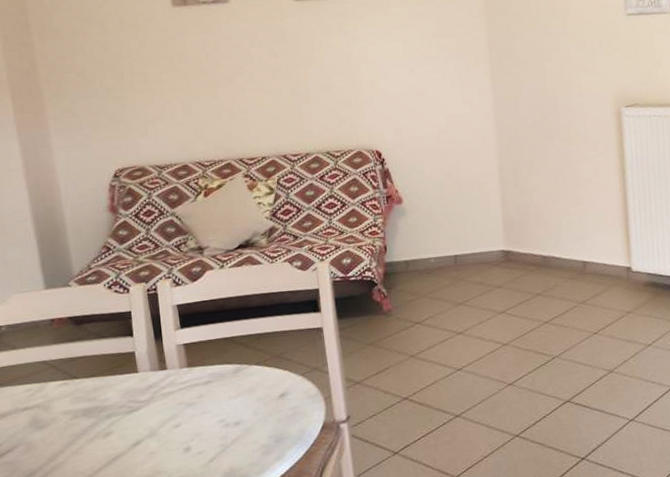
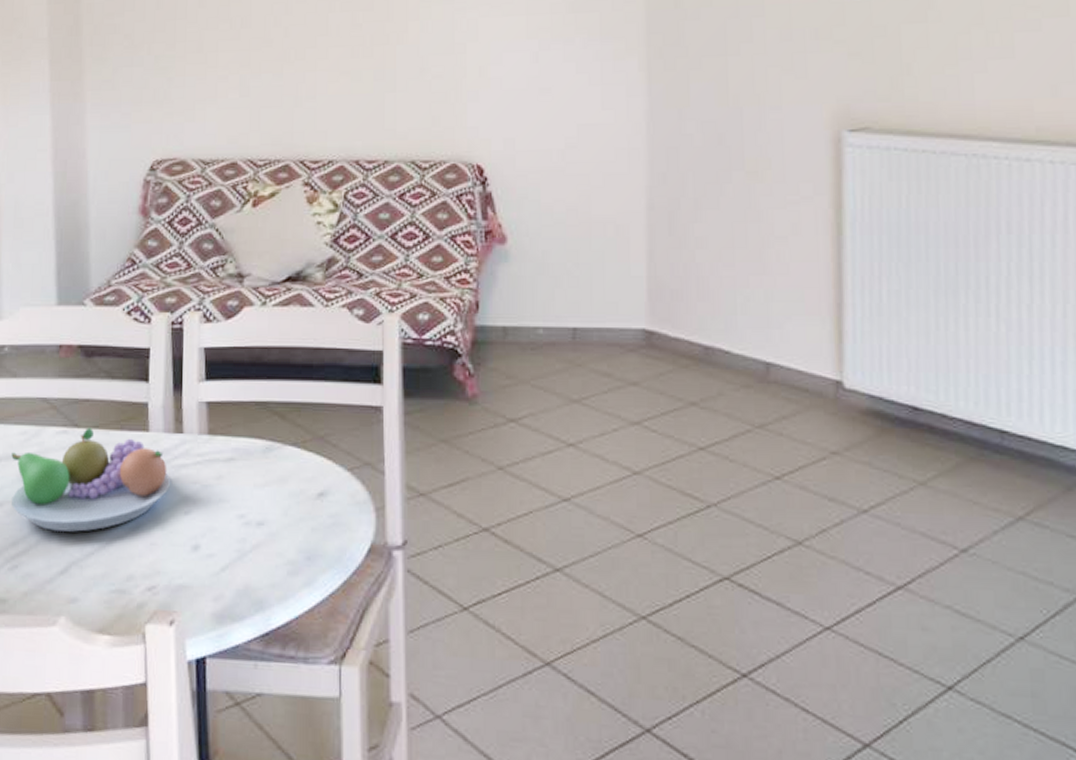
fruit bowl: none [20,377,162,459] -> present [11,427,171,532]

